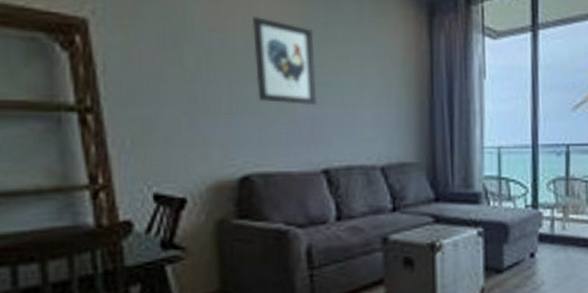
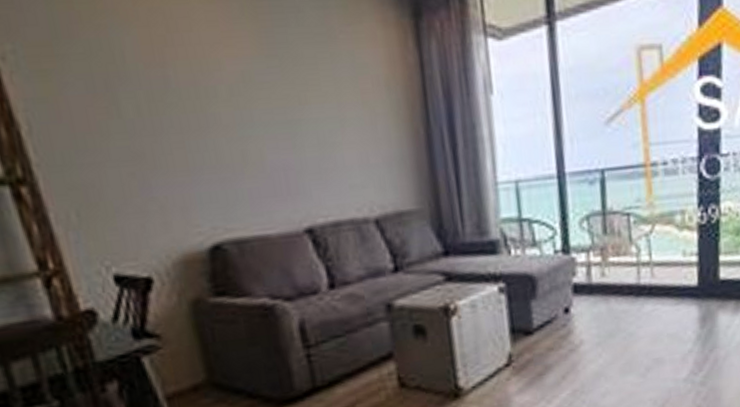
wall art: present [253,16,317,106] -> none [195,40,289,152]

